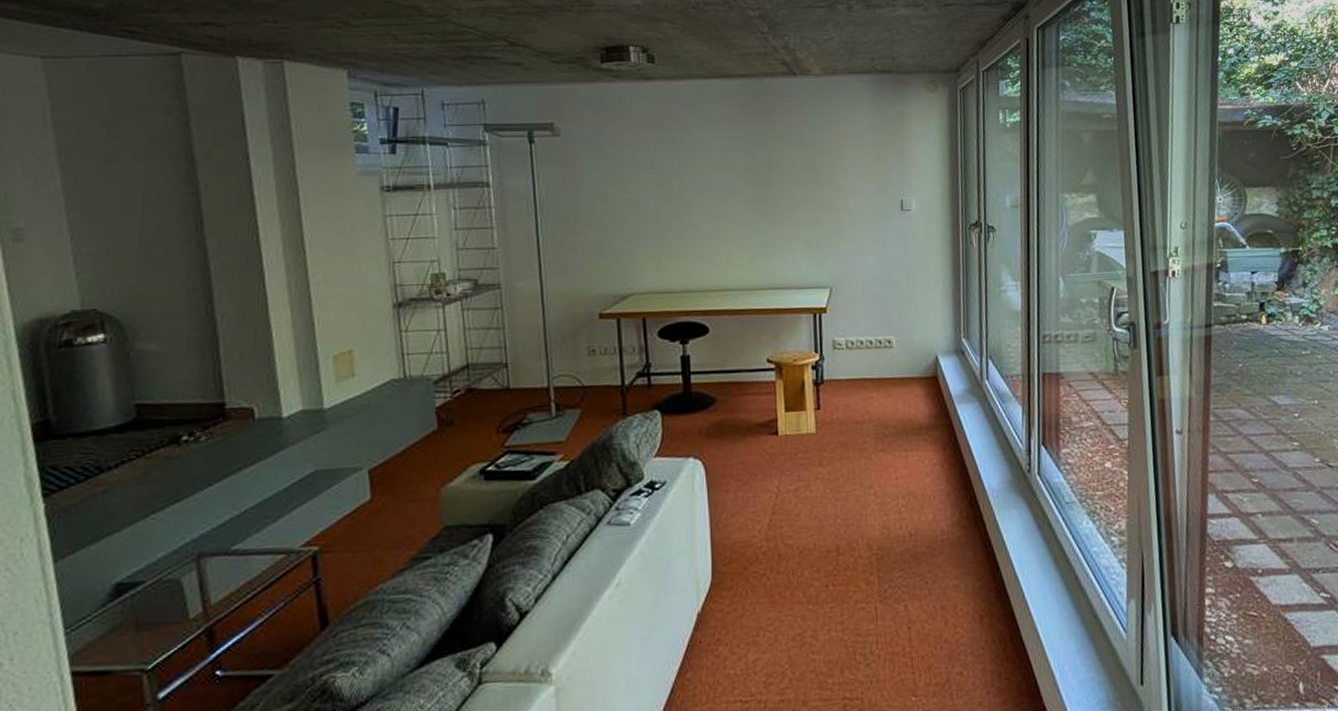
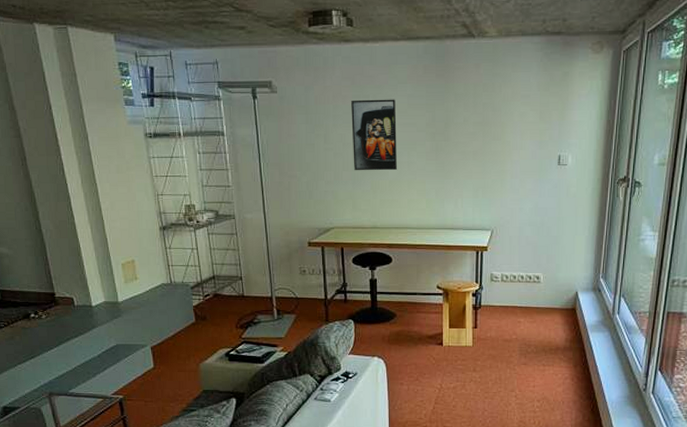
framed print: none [654,141,712,225] -> present [351,99,397,171]

